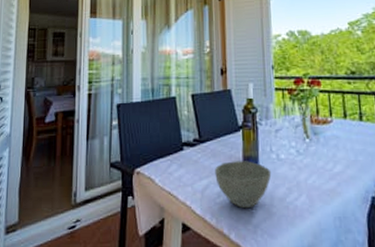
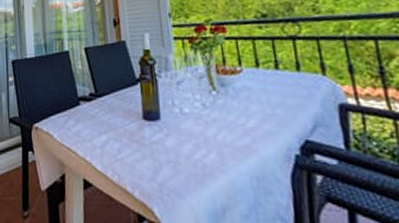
bowl: present [215,161,272,209] -> none [113,115,176,166]

